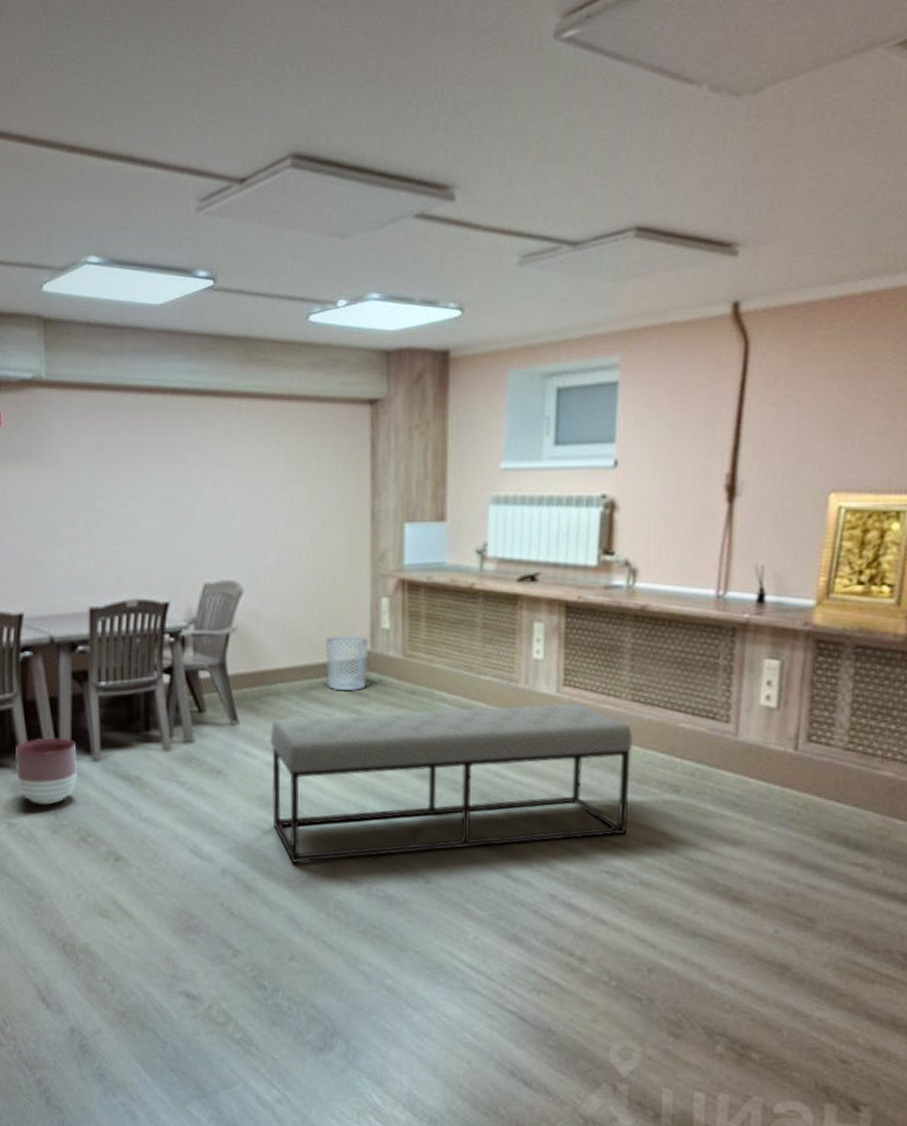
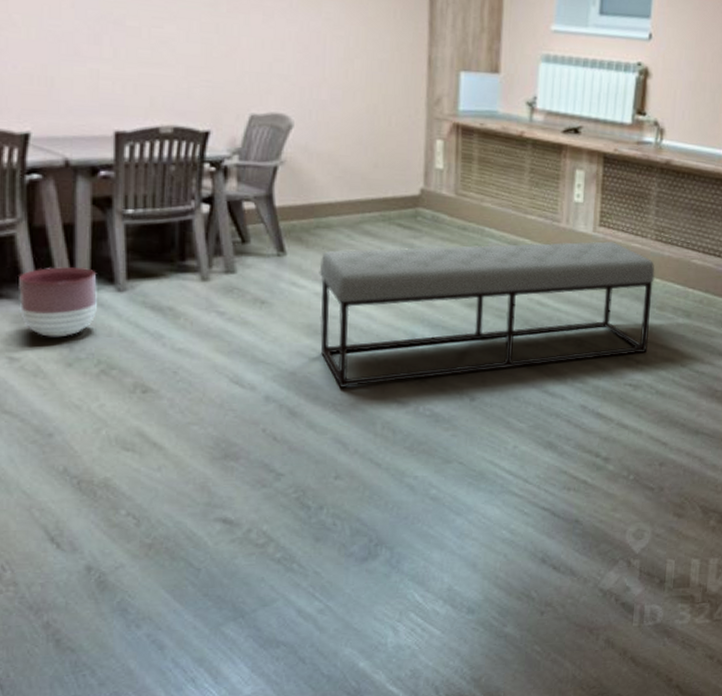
waste bin: present [326,636,369,691] -> none [379,173,422,226]

